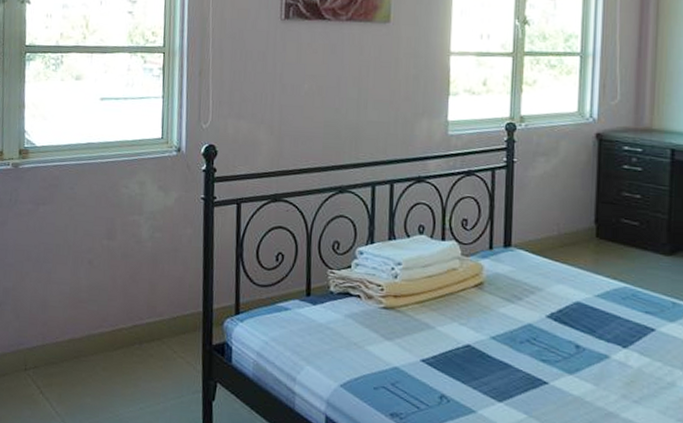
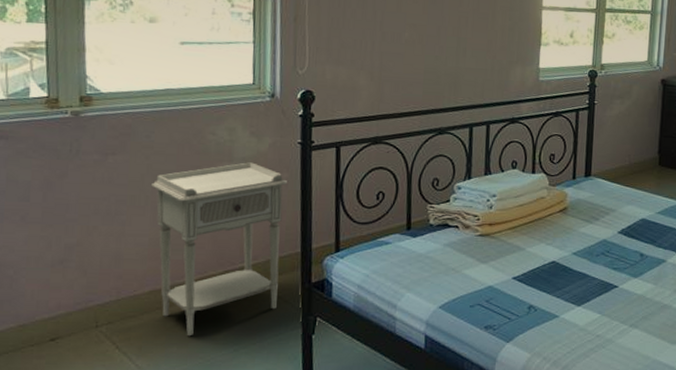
nightstand: none [73,216,192,389] -> present [151,162,288,337]

